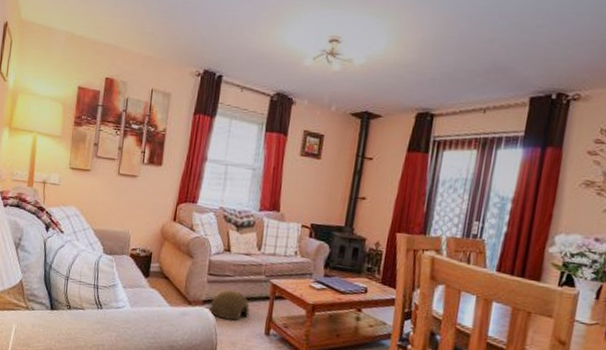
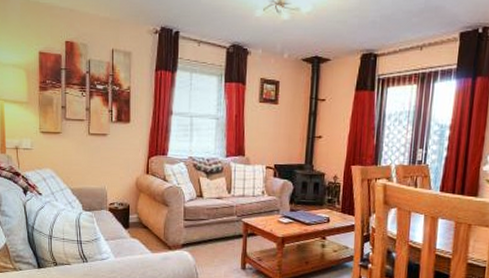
woven basket: present [209,290,250,321] -> none [188,232,226,260]

